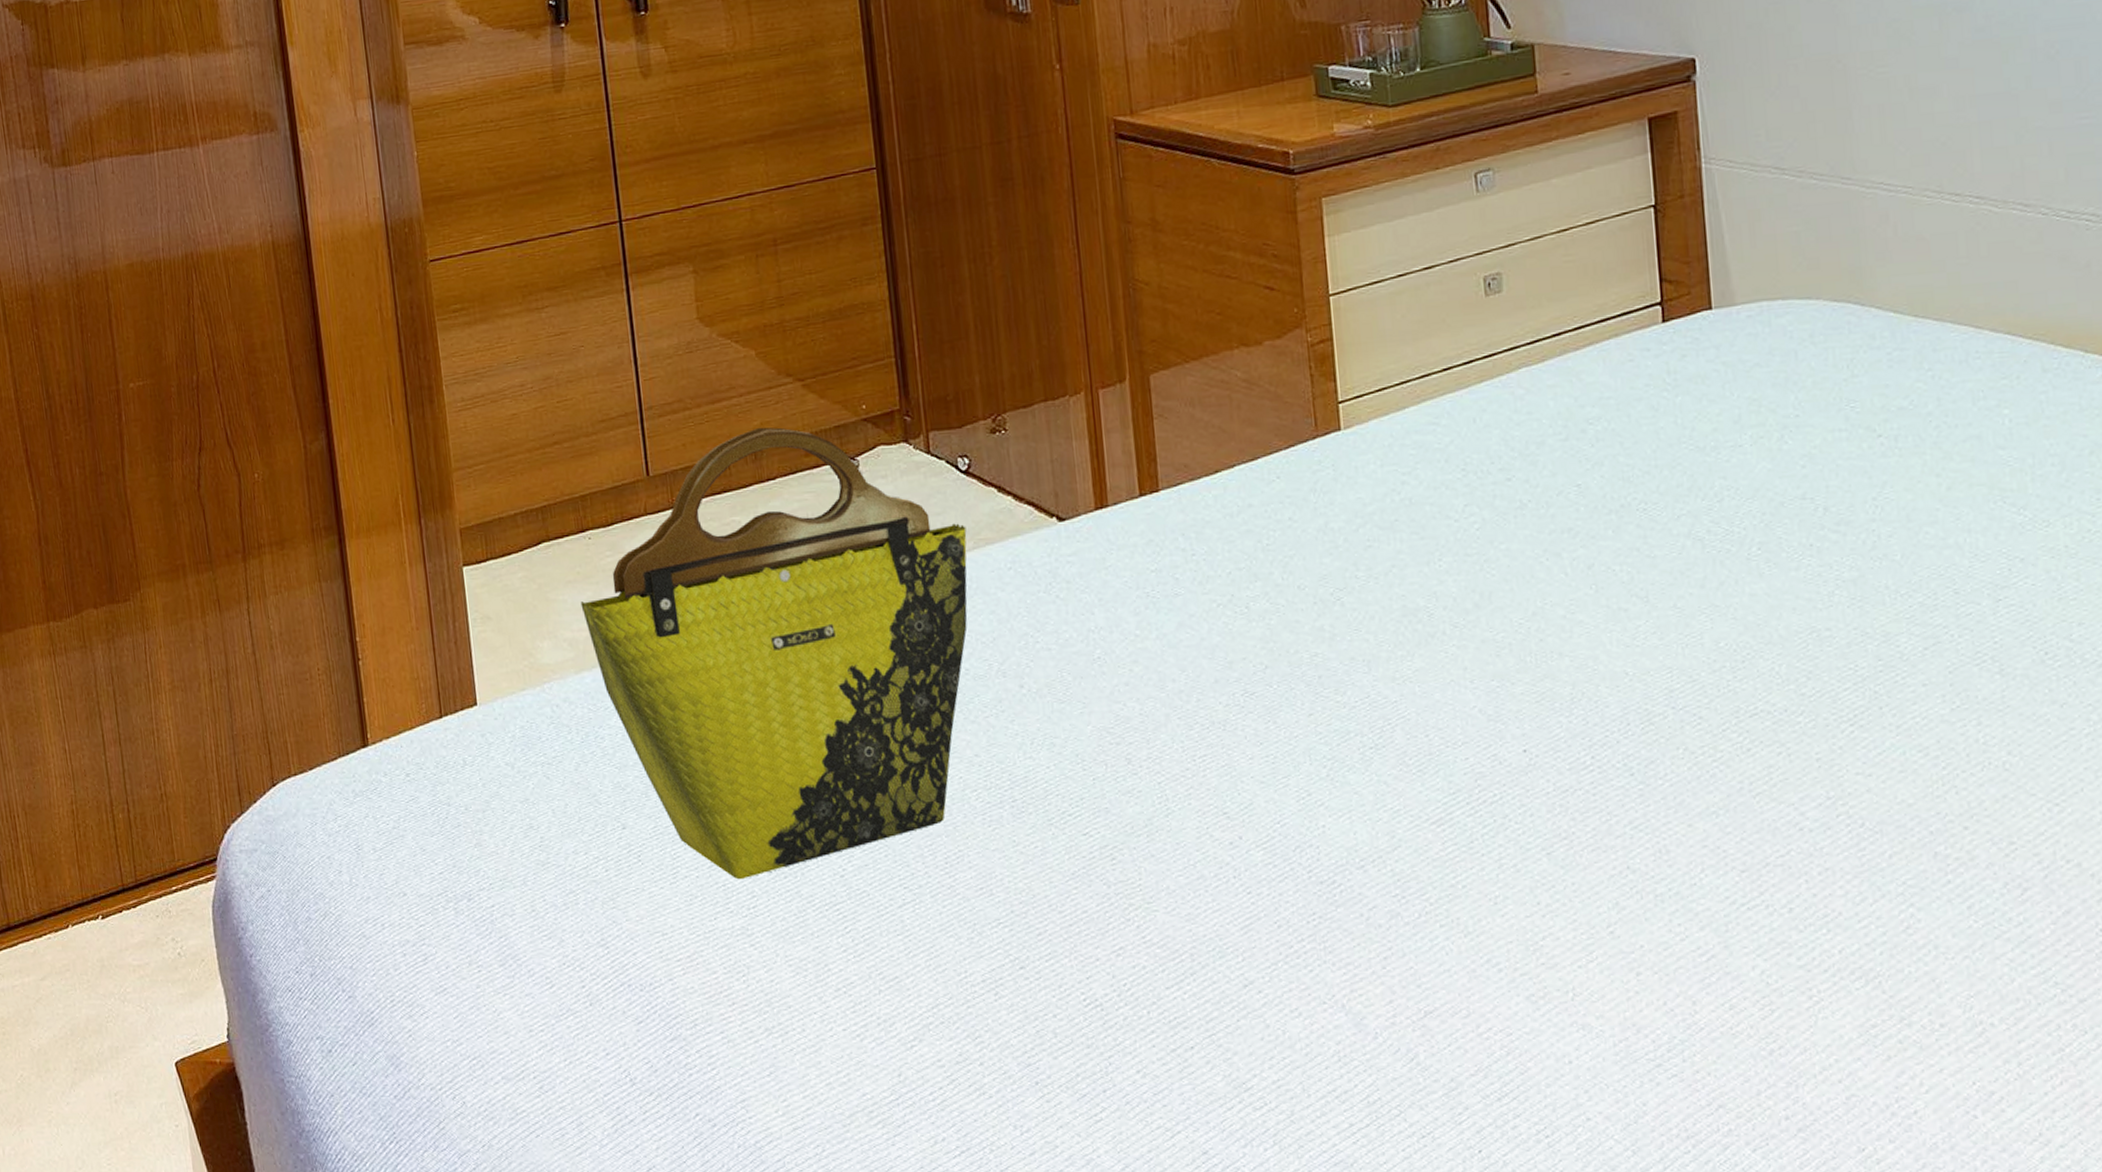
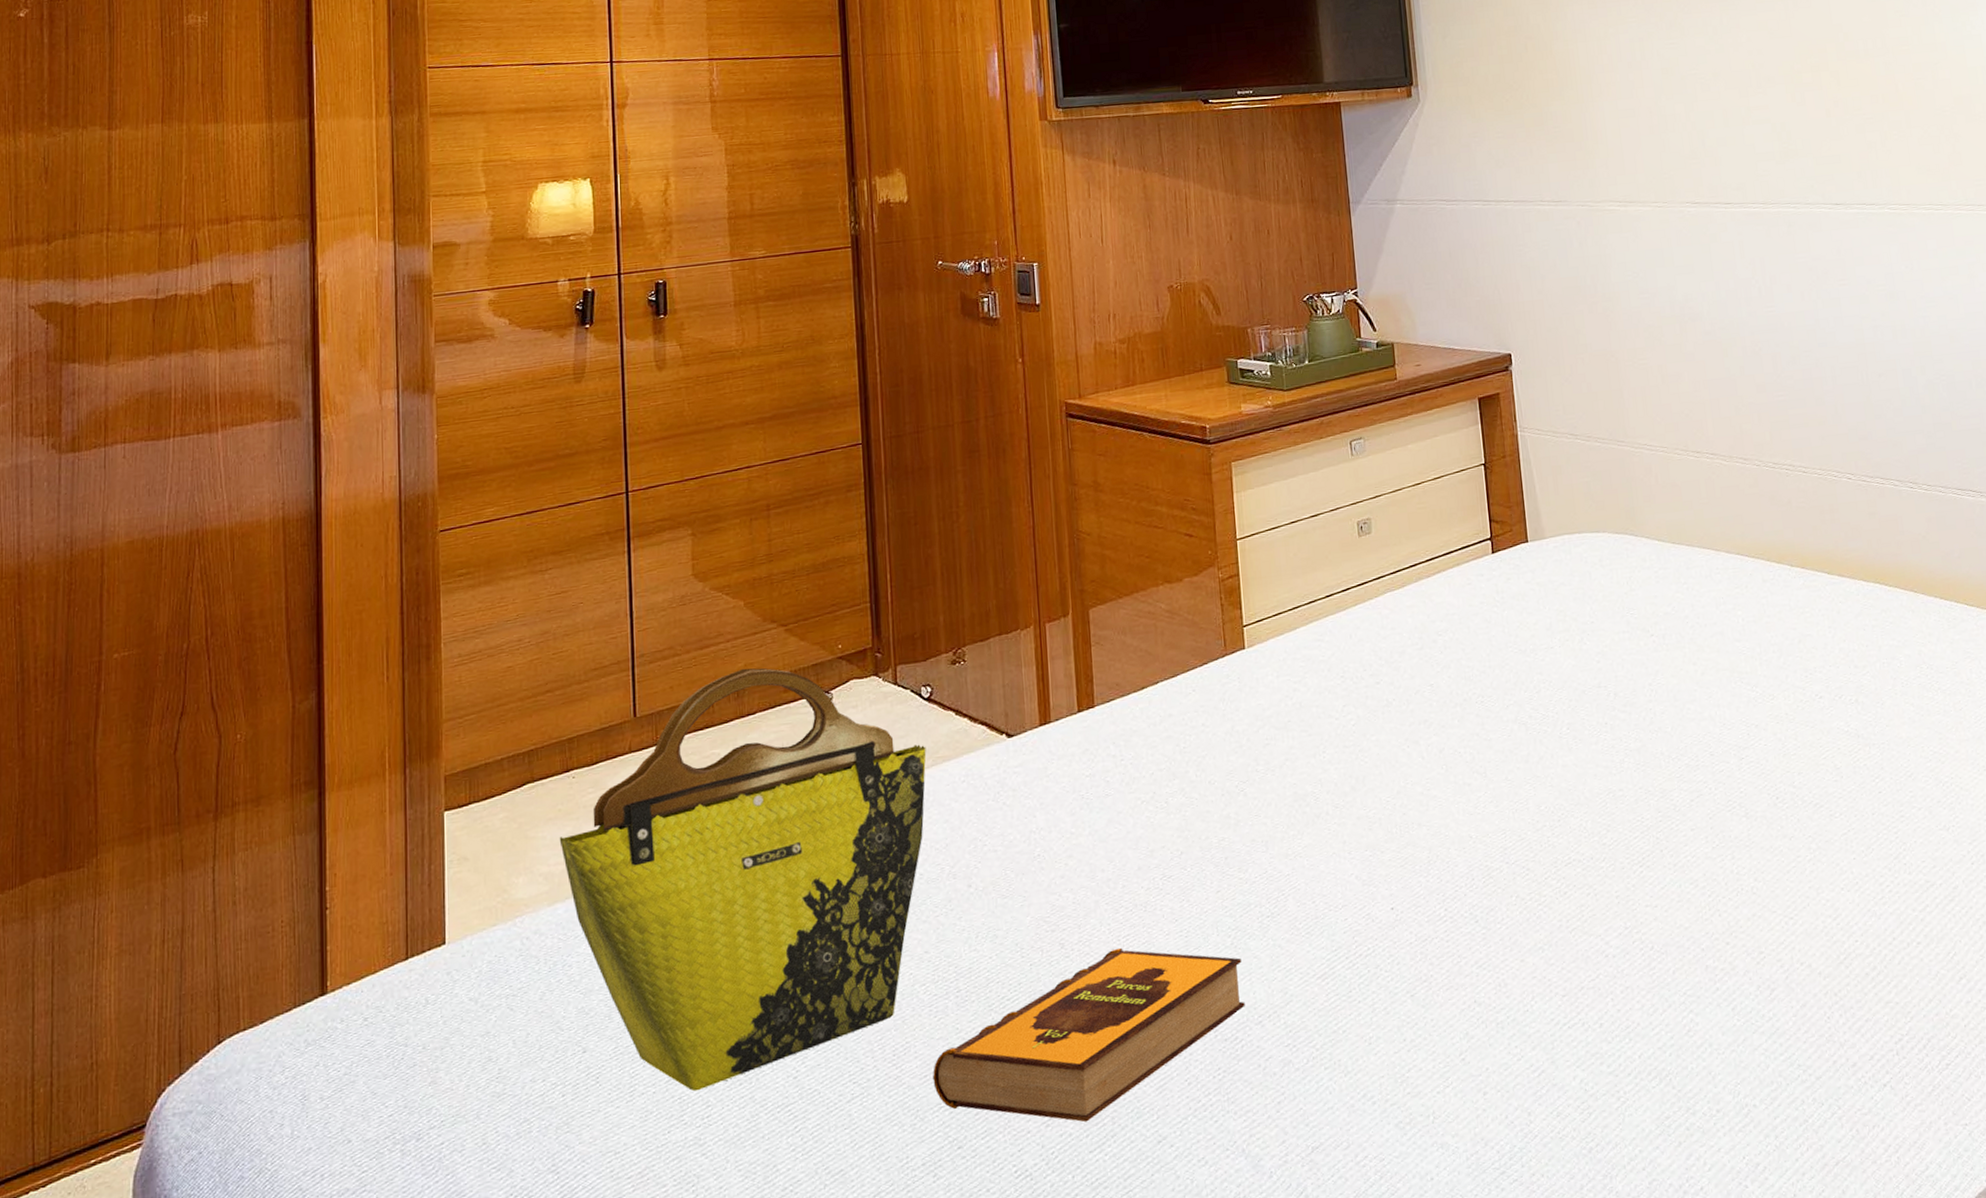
hardback book: none [989,768,1344,956] -> present [933,947,1245,1122]

